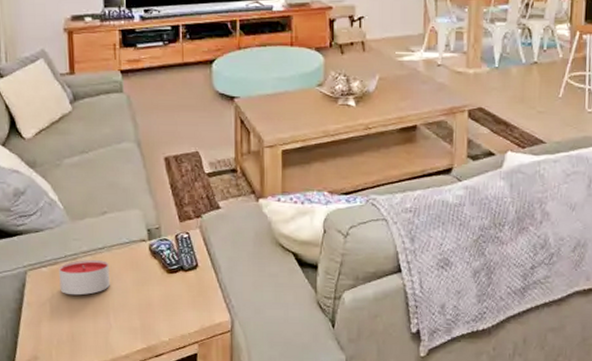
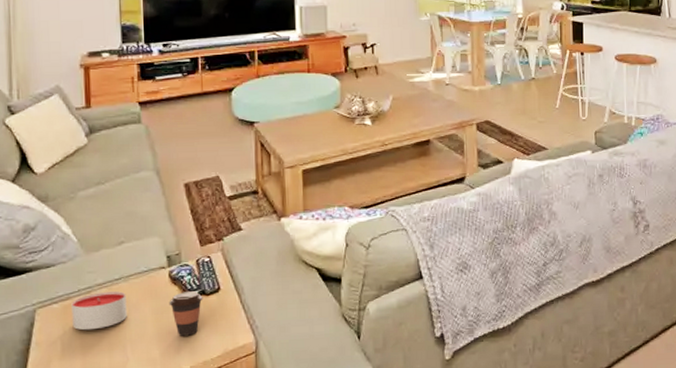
coffee cup: none [149,266,182,309] -> present [169,291,203,336]

